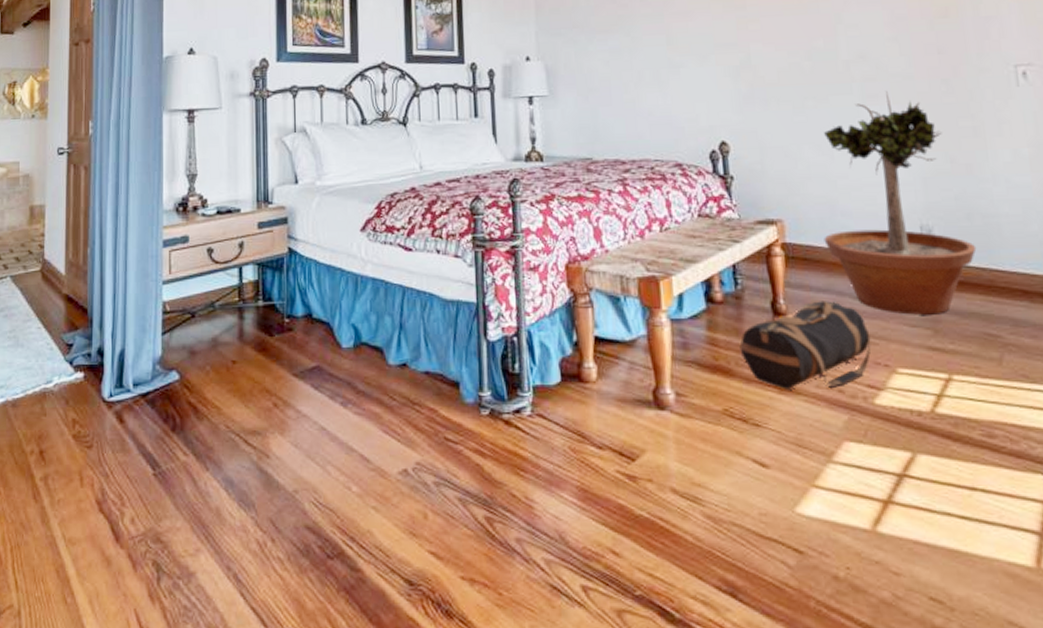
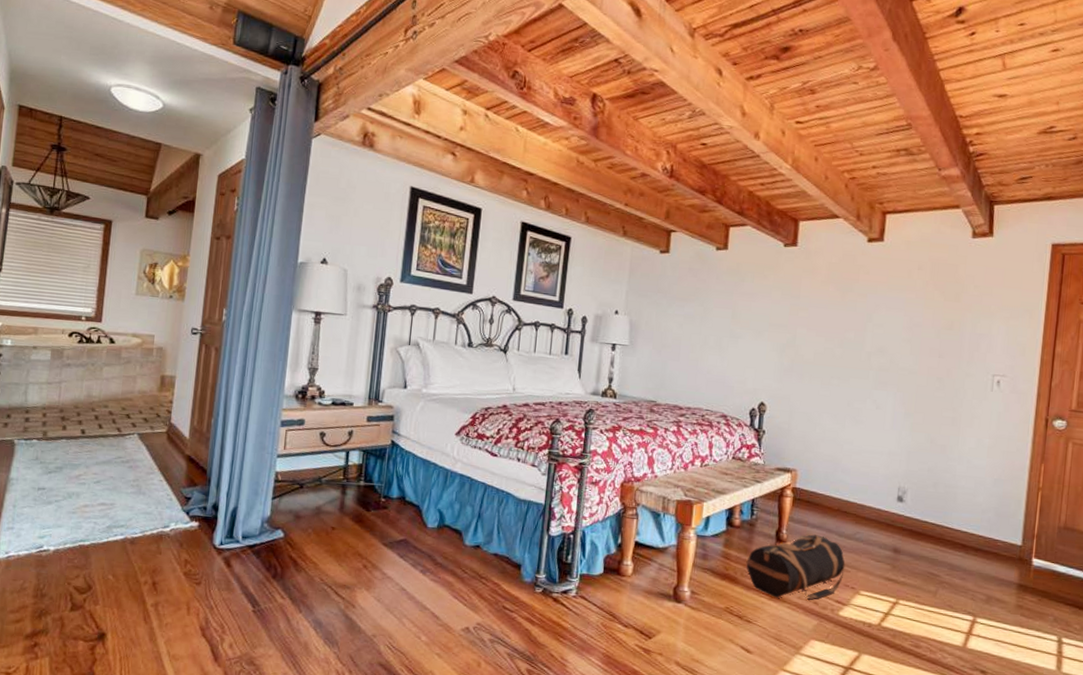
potted tree: present [824,90,977,315] -> none [825,380,936,555]

